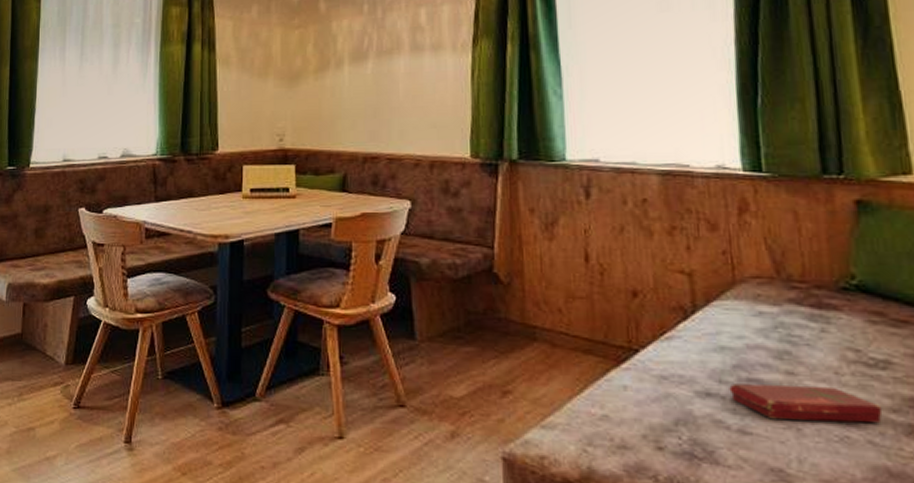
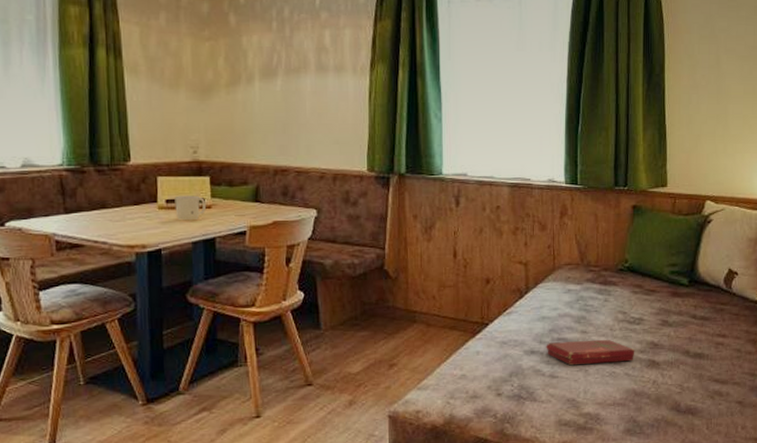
mug: none [259,184,291,211] -> present [174,195,207,221]

